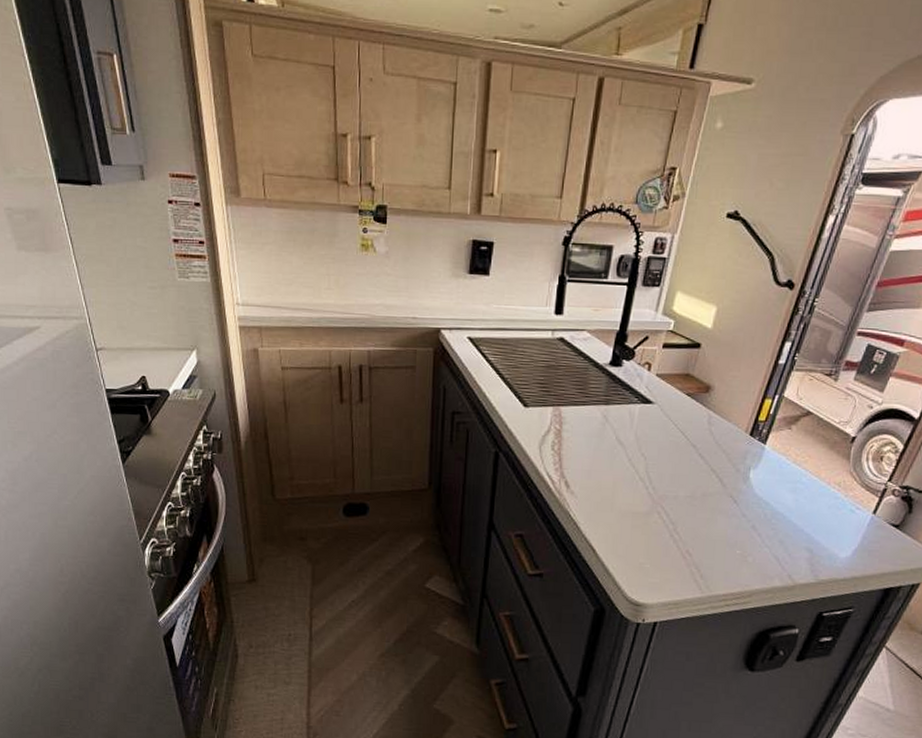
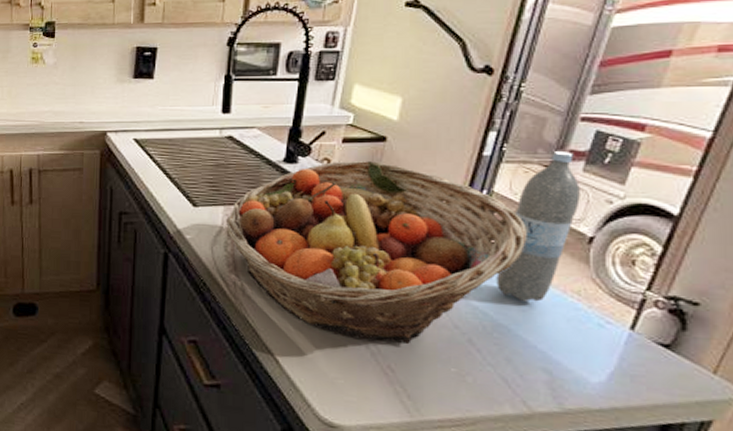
fruit basket: none [554,365,806,532] -> present [226,160,527,345]
water bottle: none [778,362,850,493] -> present [496,151,580,302]

